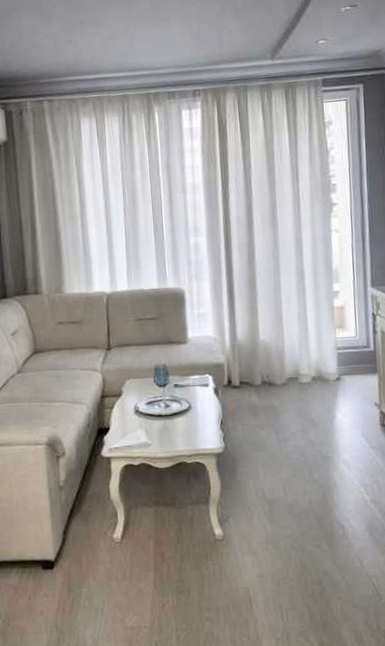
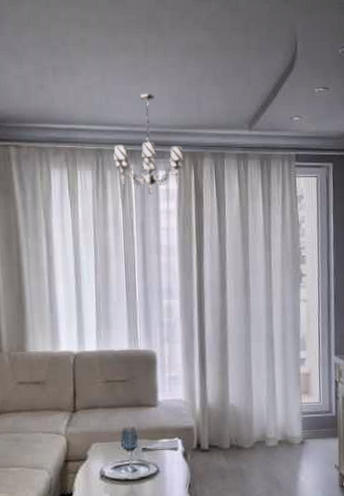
chandelier: none [138,35,207,135] -> present [113,94,184,195]

